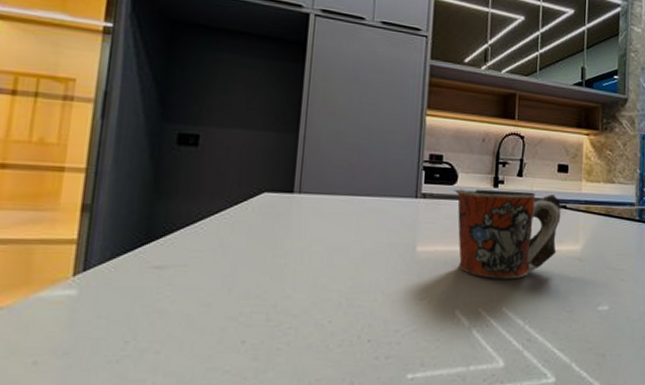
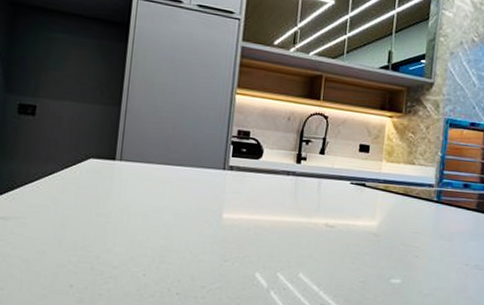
mug: present [454,189,561,279] -> none [259,163,361,249]

